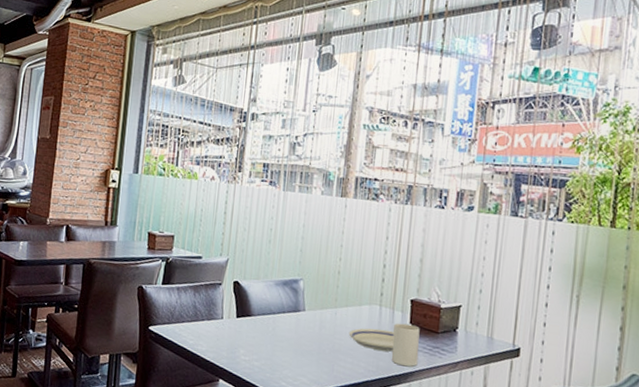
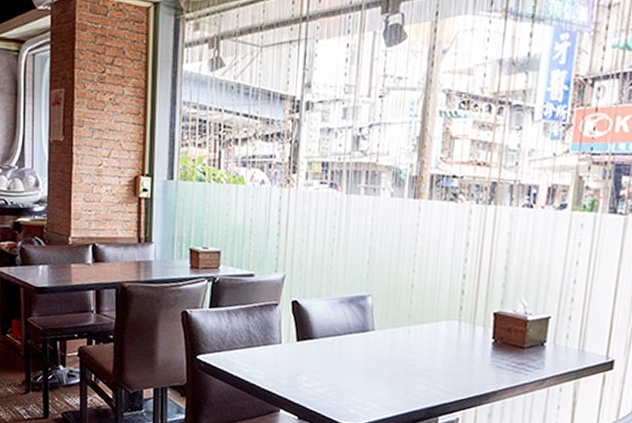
plate: present [348,328,395,352] -> none [424,346,476,371]
cup: present [391,323,420,367] -> none [471,339,504,387]

